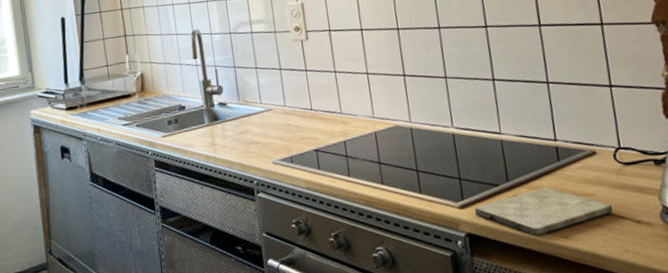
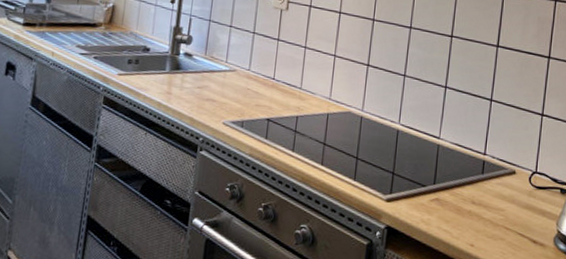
cutting board: present [474,187,613,236] -> none [398,195,517,239]

